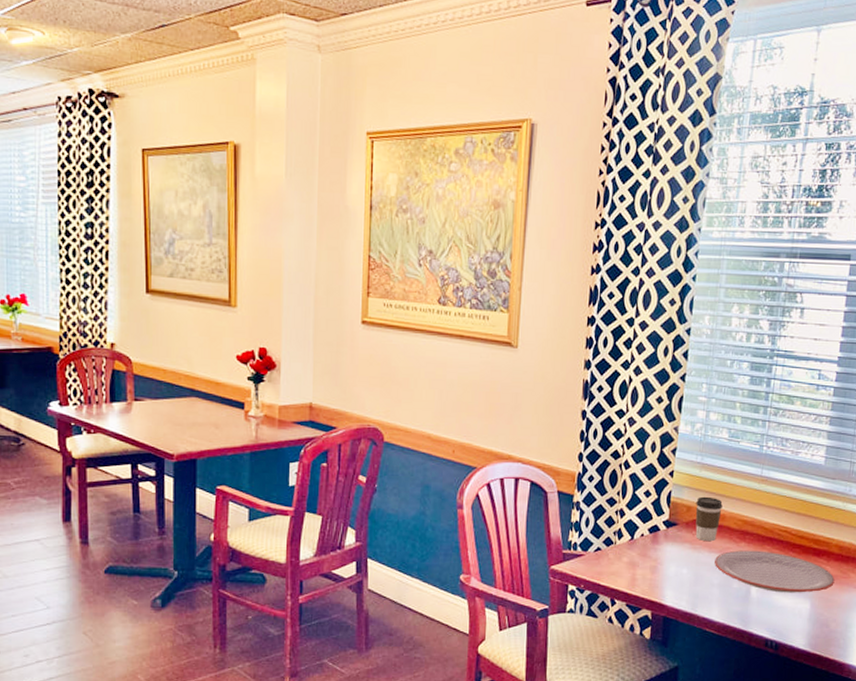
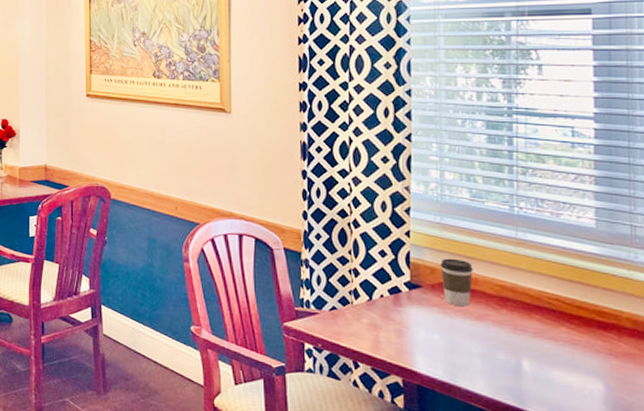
plate: present [715,550,835,593] -> none [472,317,633,372]

